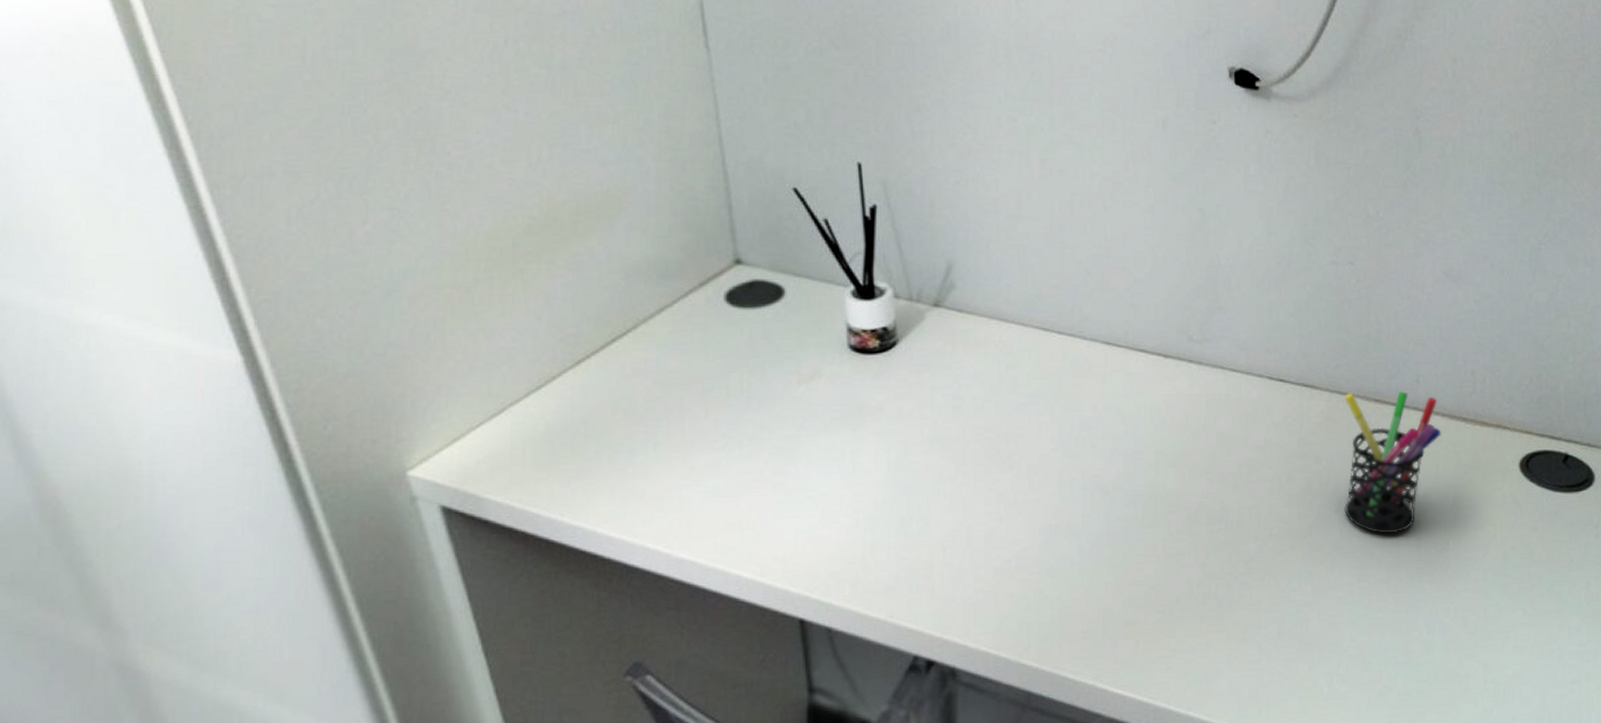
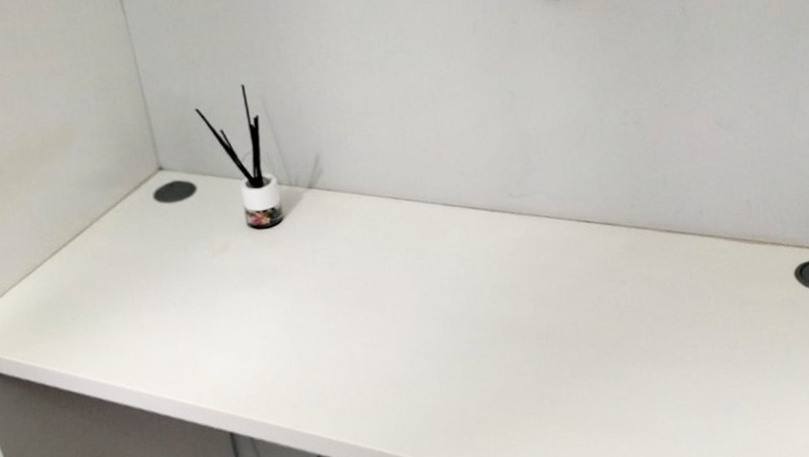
pen holder: present [1344,391,1441,534] -> none [640,222,725,338]

